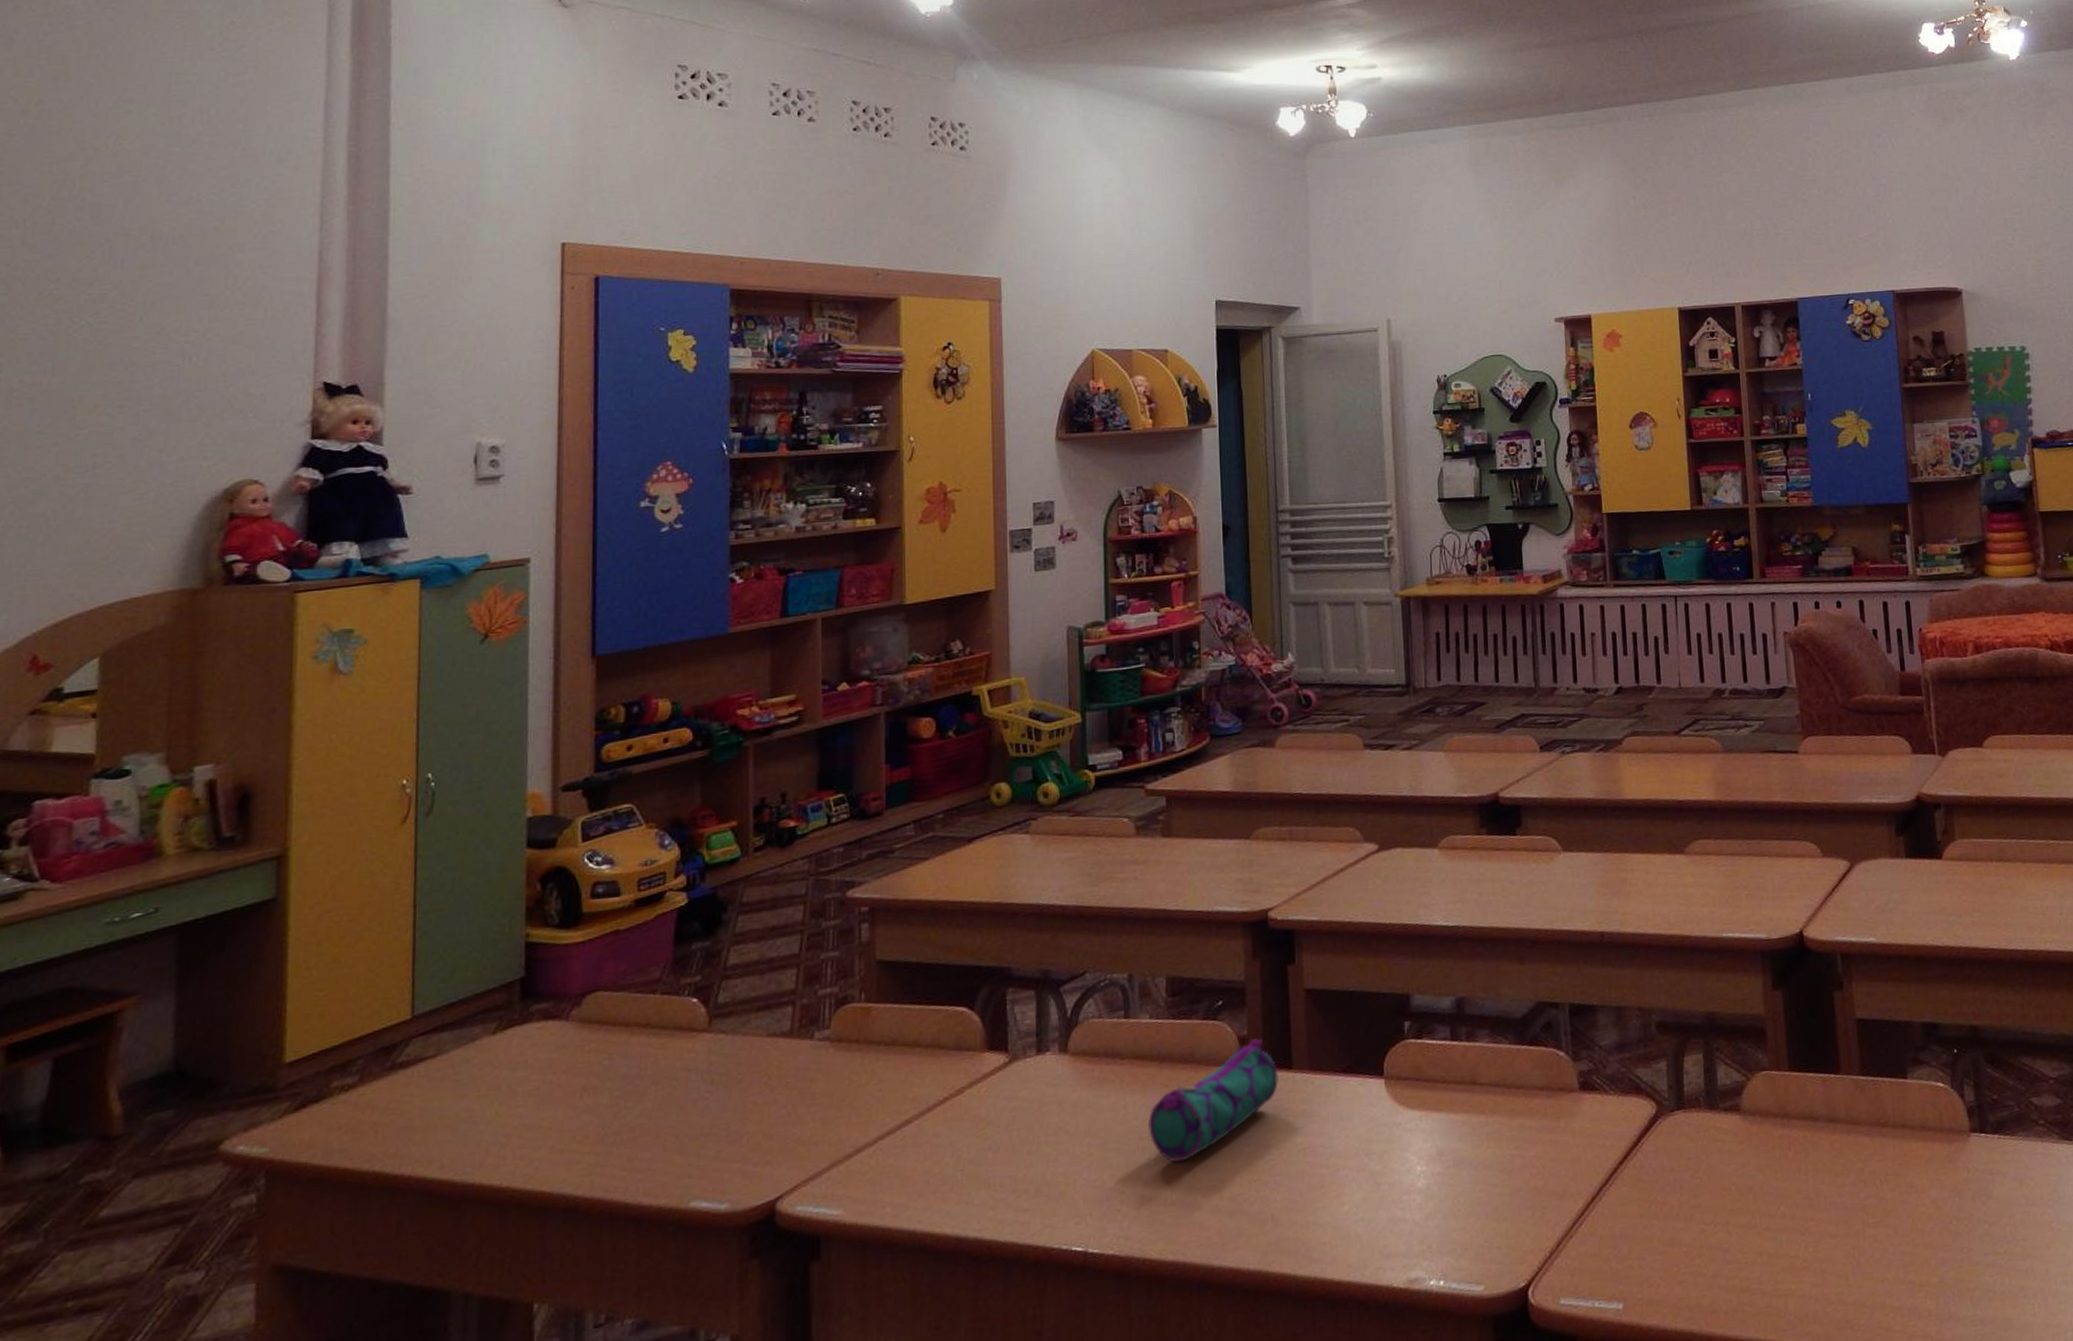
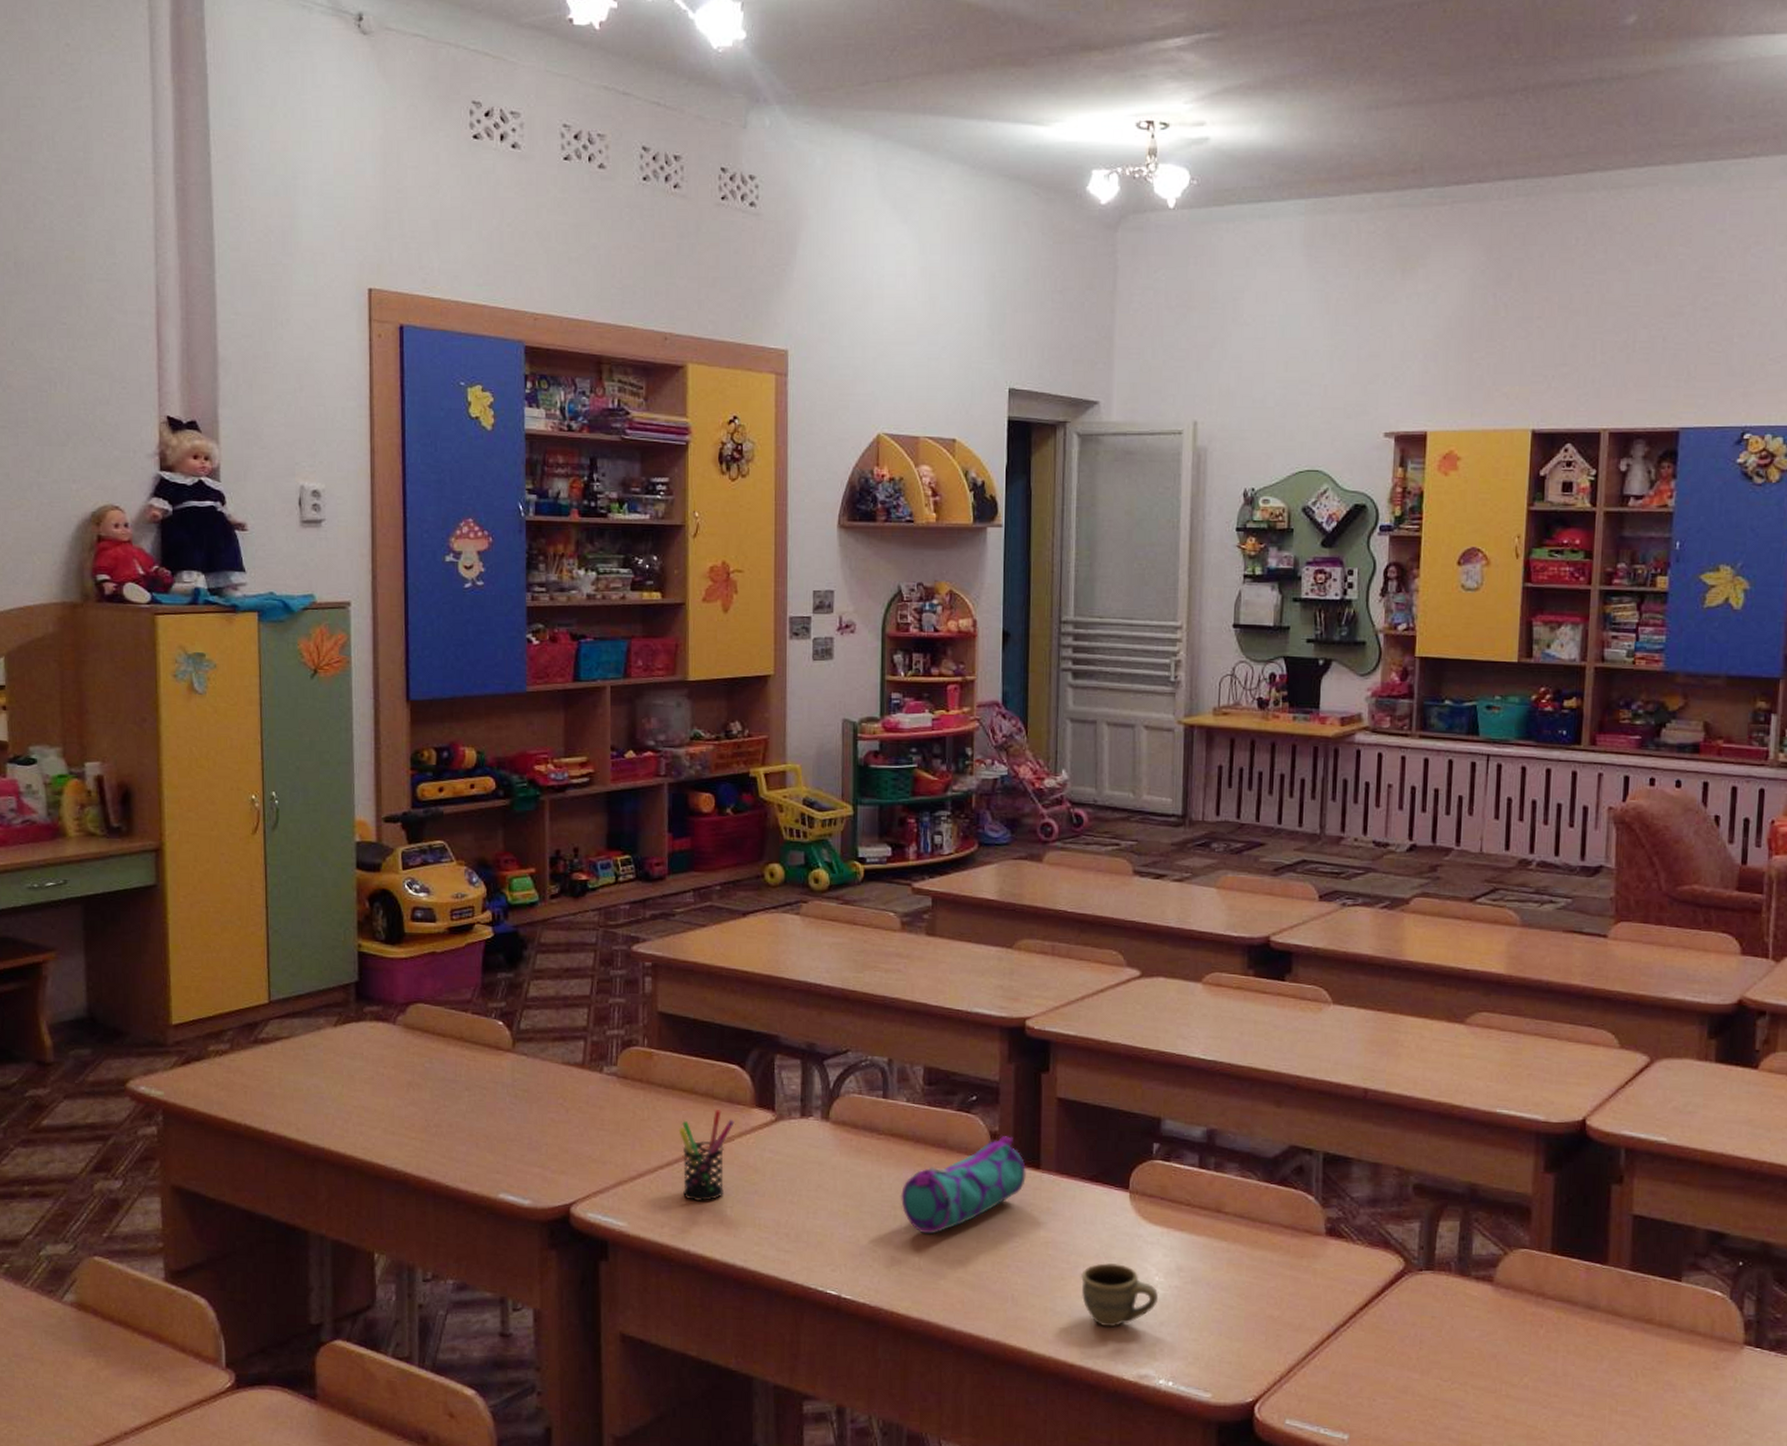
pen holder: none [901,1060,964,1170] -> present [678,1110,735,1202]
cup: none [1341,1159,1422,1232] -> present [1080,1263,1159,1327]

